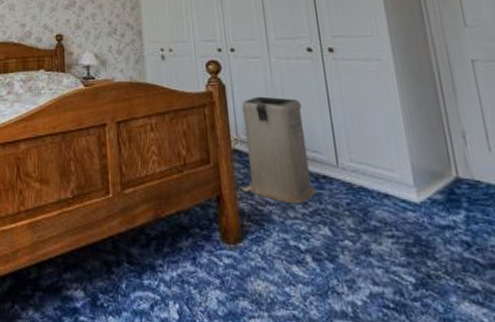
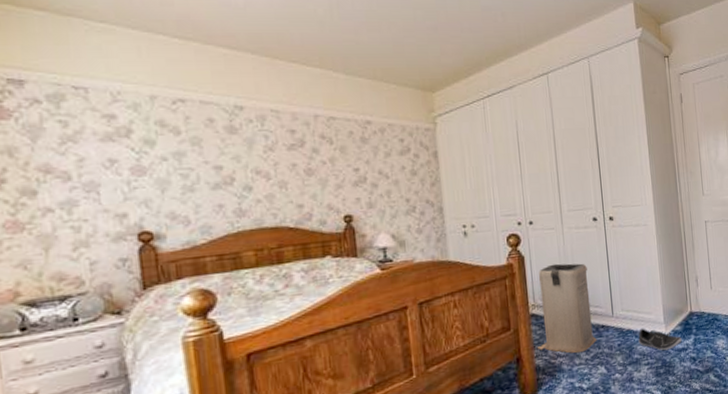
shoe: none [375,188,446,224] -> present [638,328,682,351]

